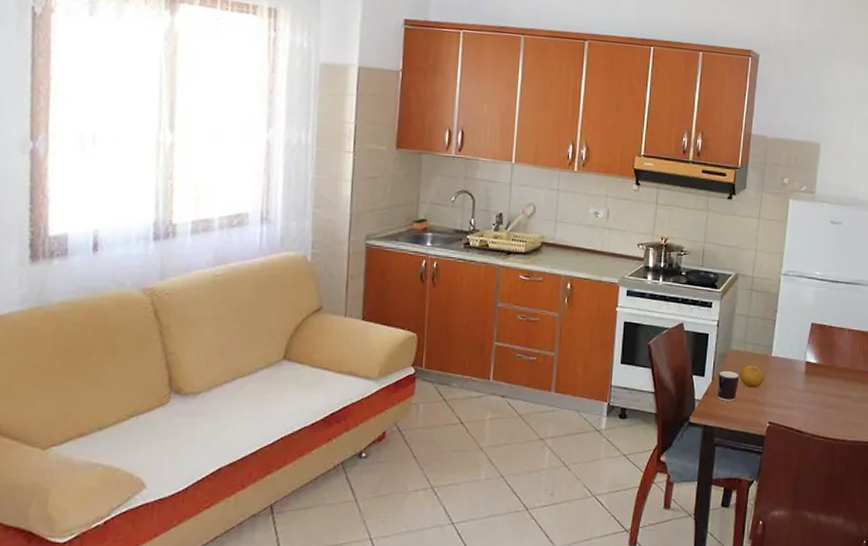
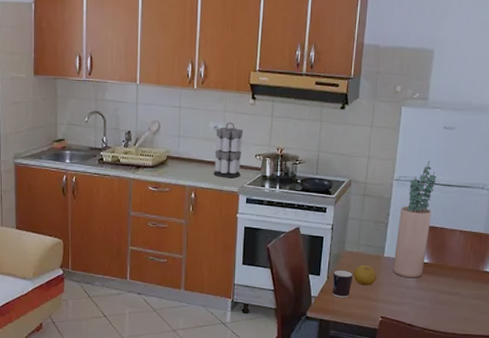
spice rack: none [592,208,626,269] -> present [213,122,243,178]
vase: none [781,255,824,380] -> present [393,160,437,278]

